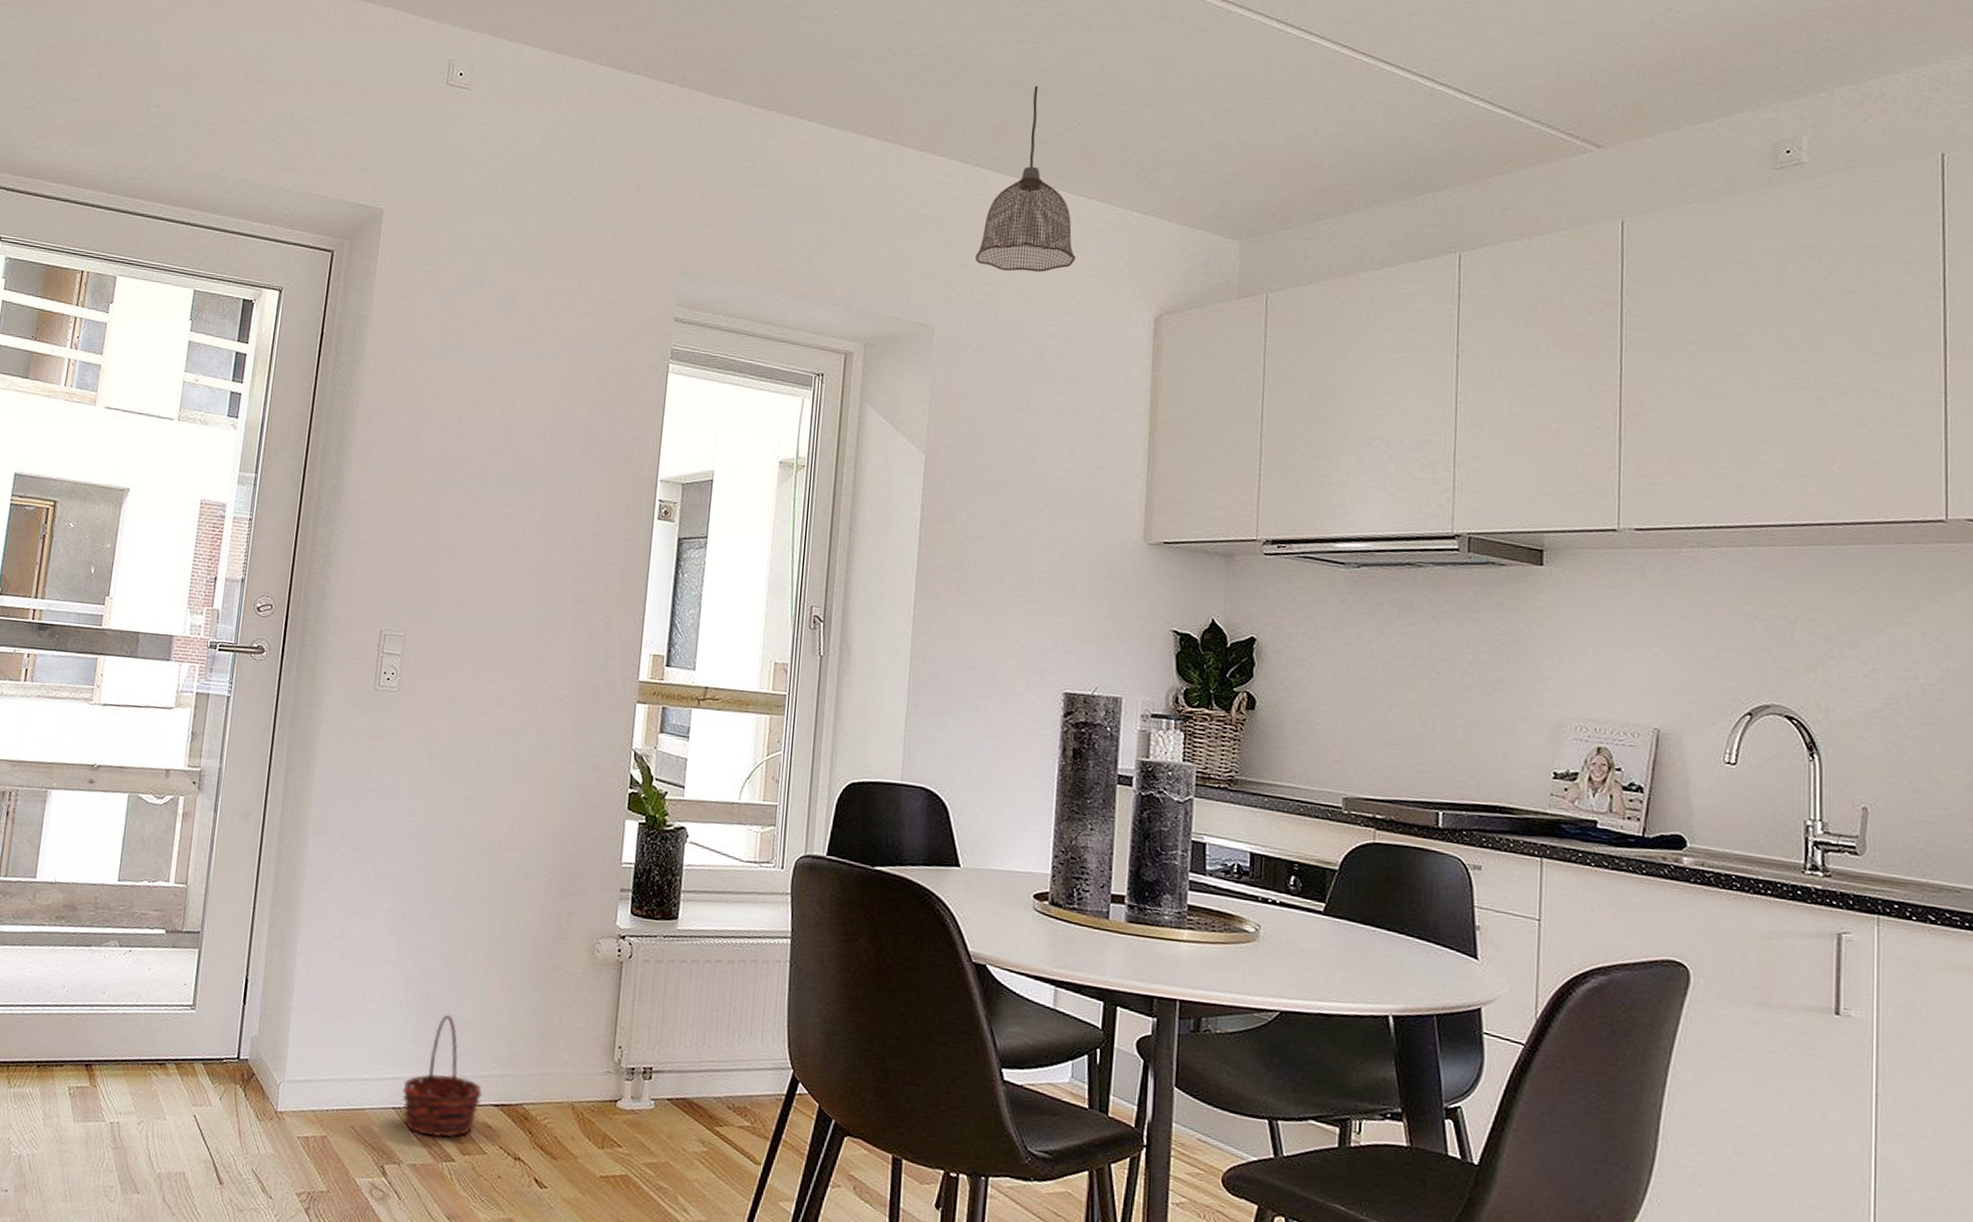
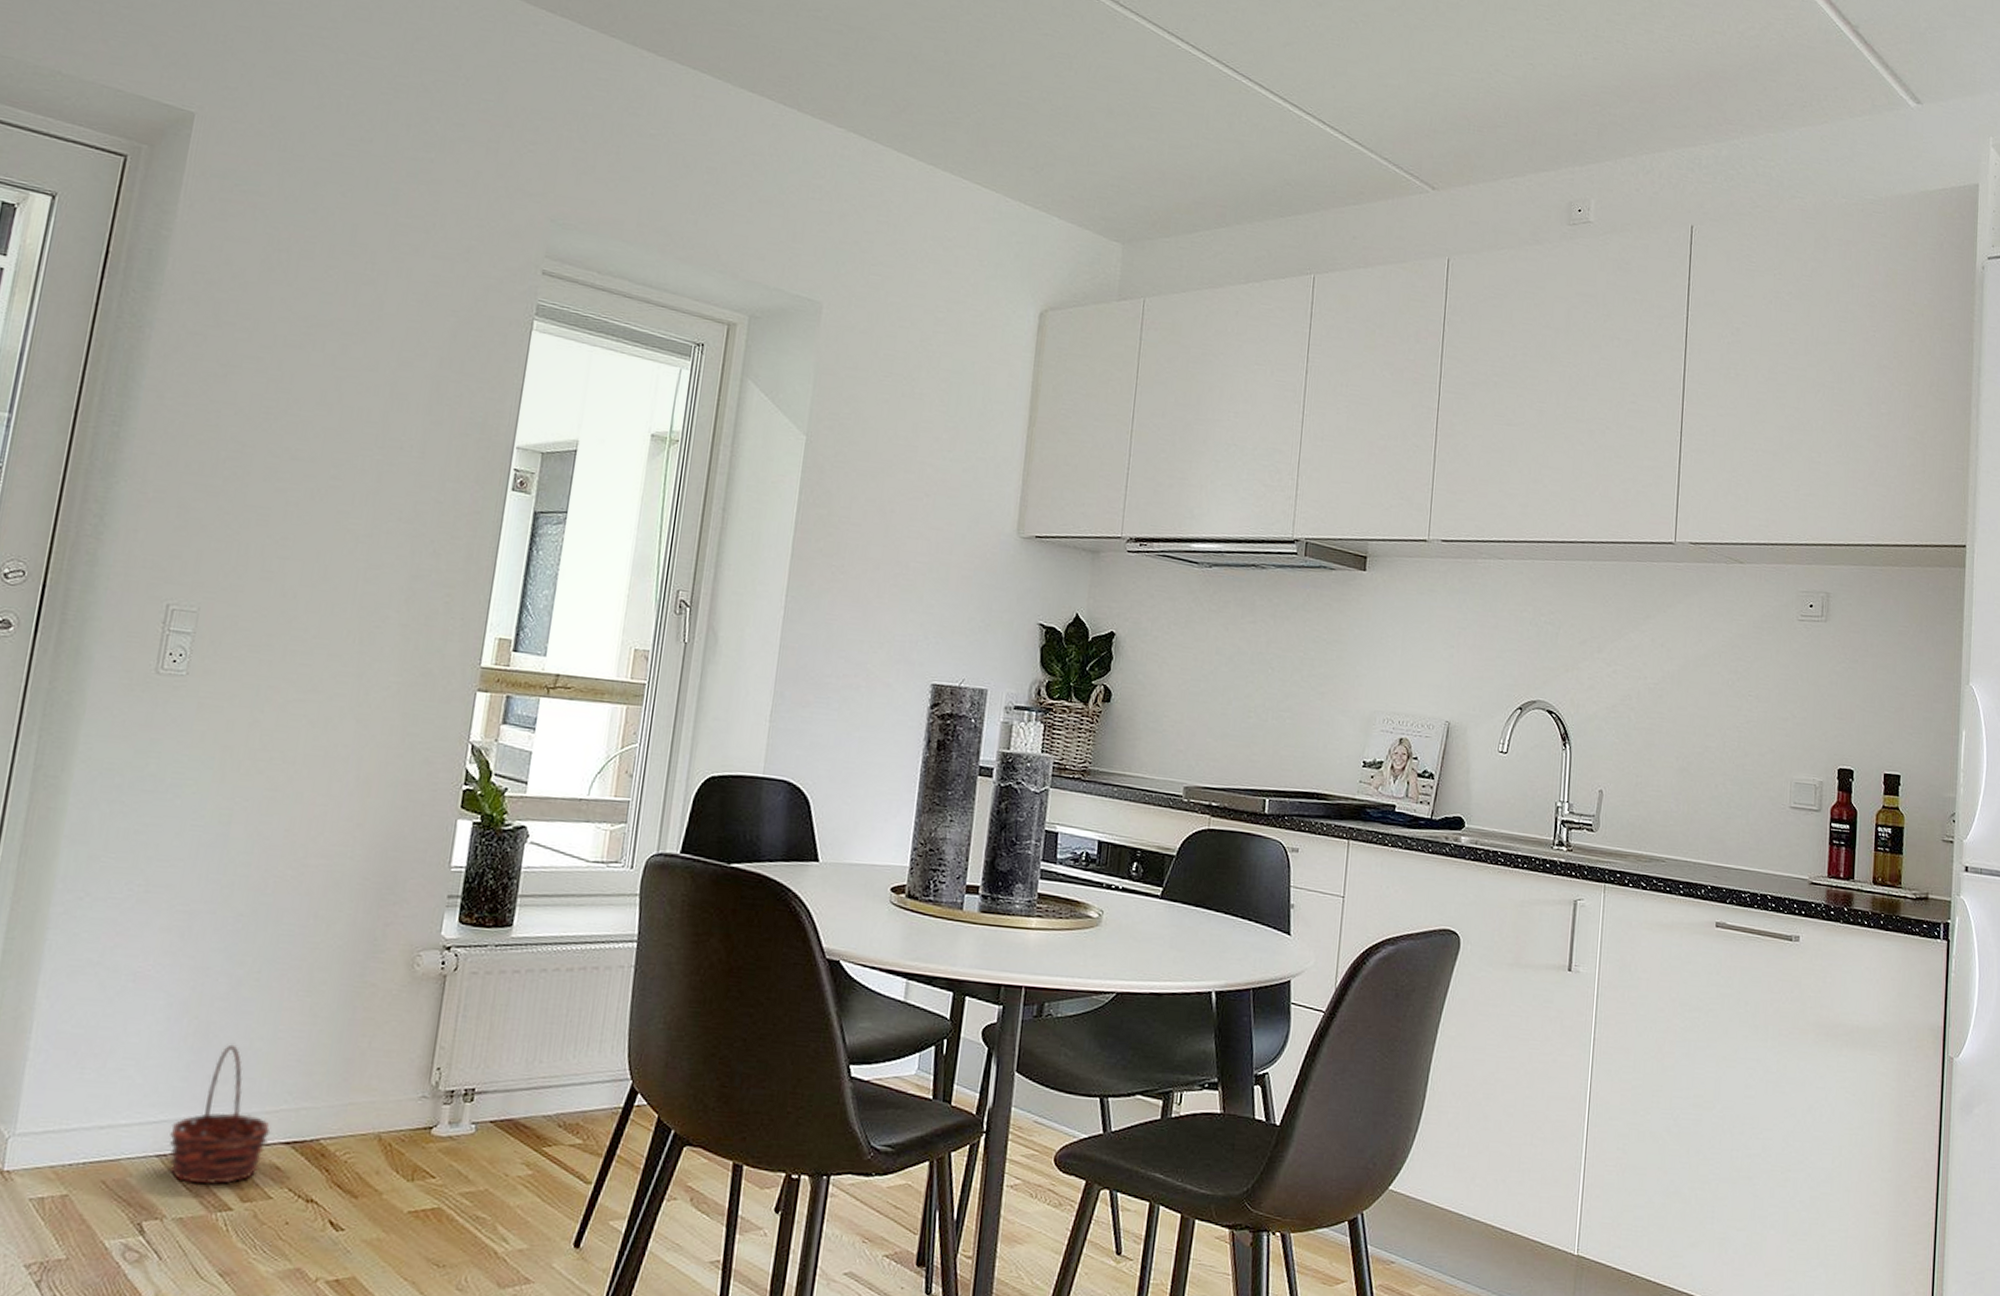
pendant lamp: present [975,85,1076,272] -> none [868,66,968,258]

